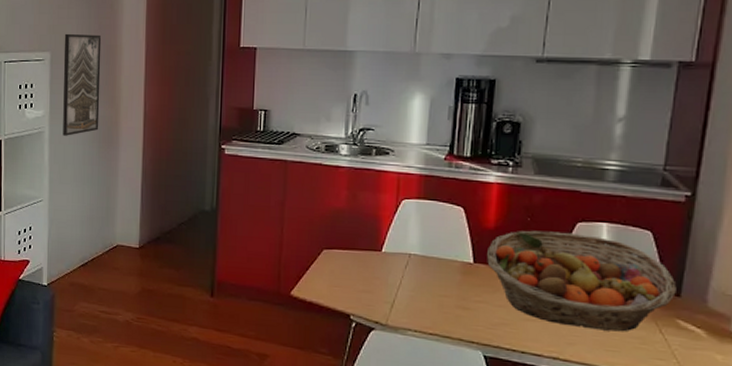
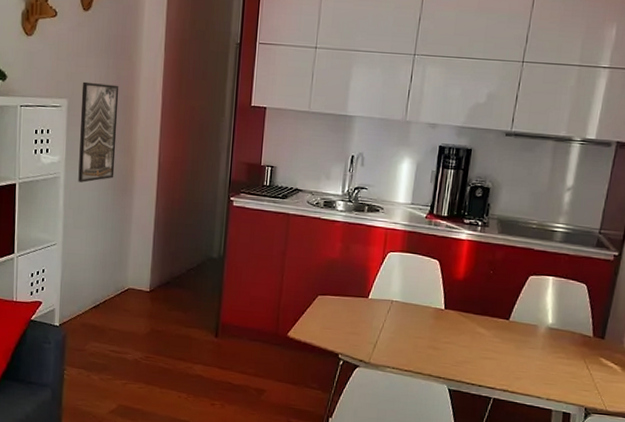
fruit basket: present [487,230,677,332] -> none [455,281,602,368]

